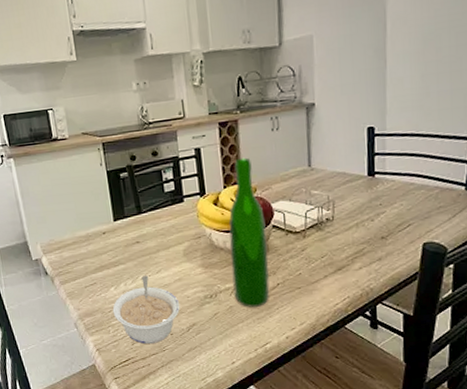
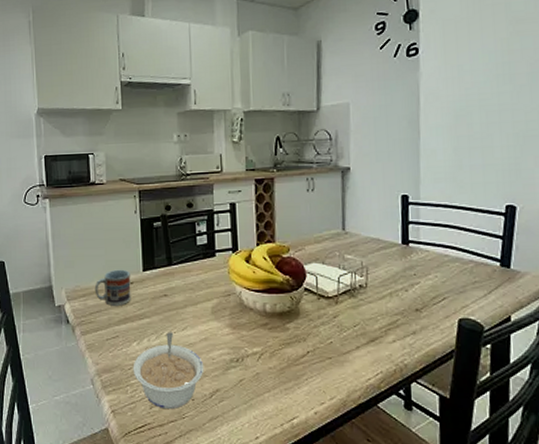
cup: none [68,221,105,256] -> present [94,269,131,306]
wine bottle: present [229,157,270,307] -> none [260,216,299,376]

